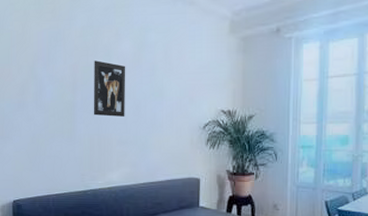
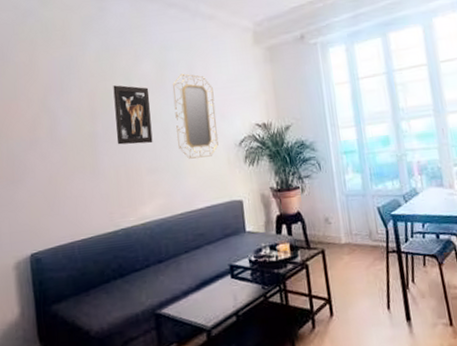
home mirror: none [147,55,185,136] -> present [173,73,218,159]

